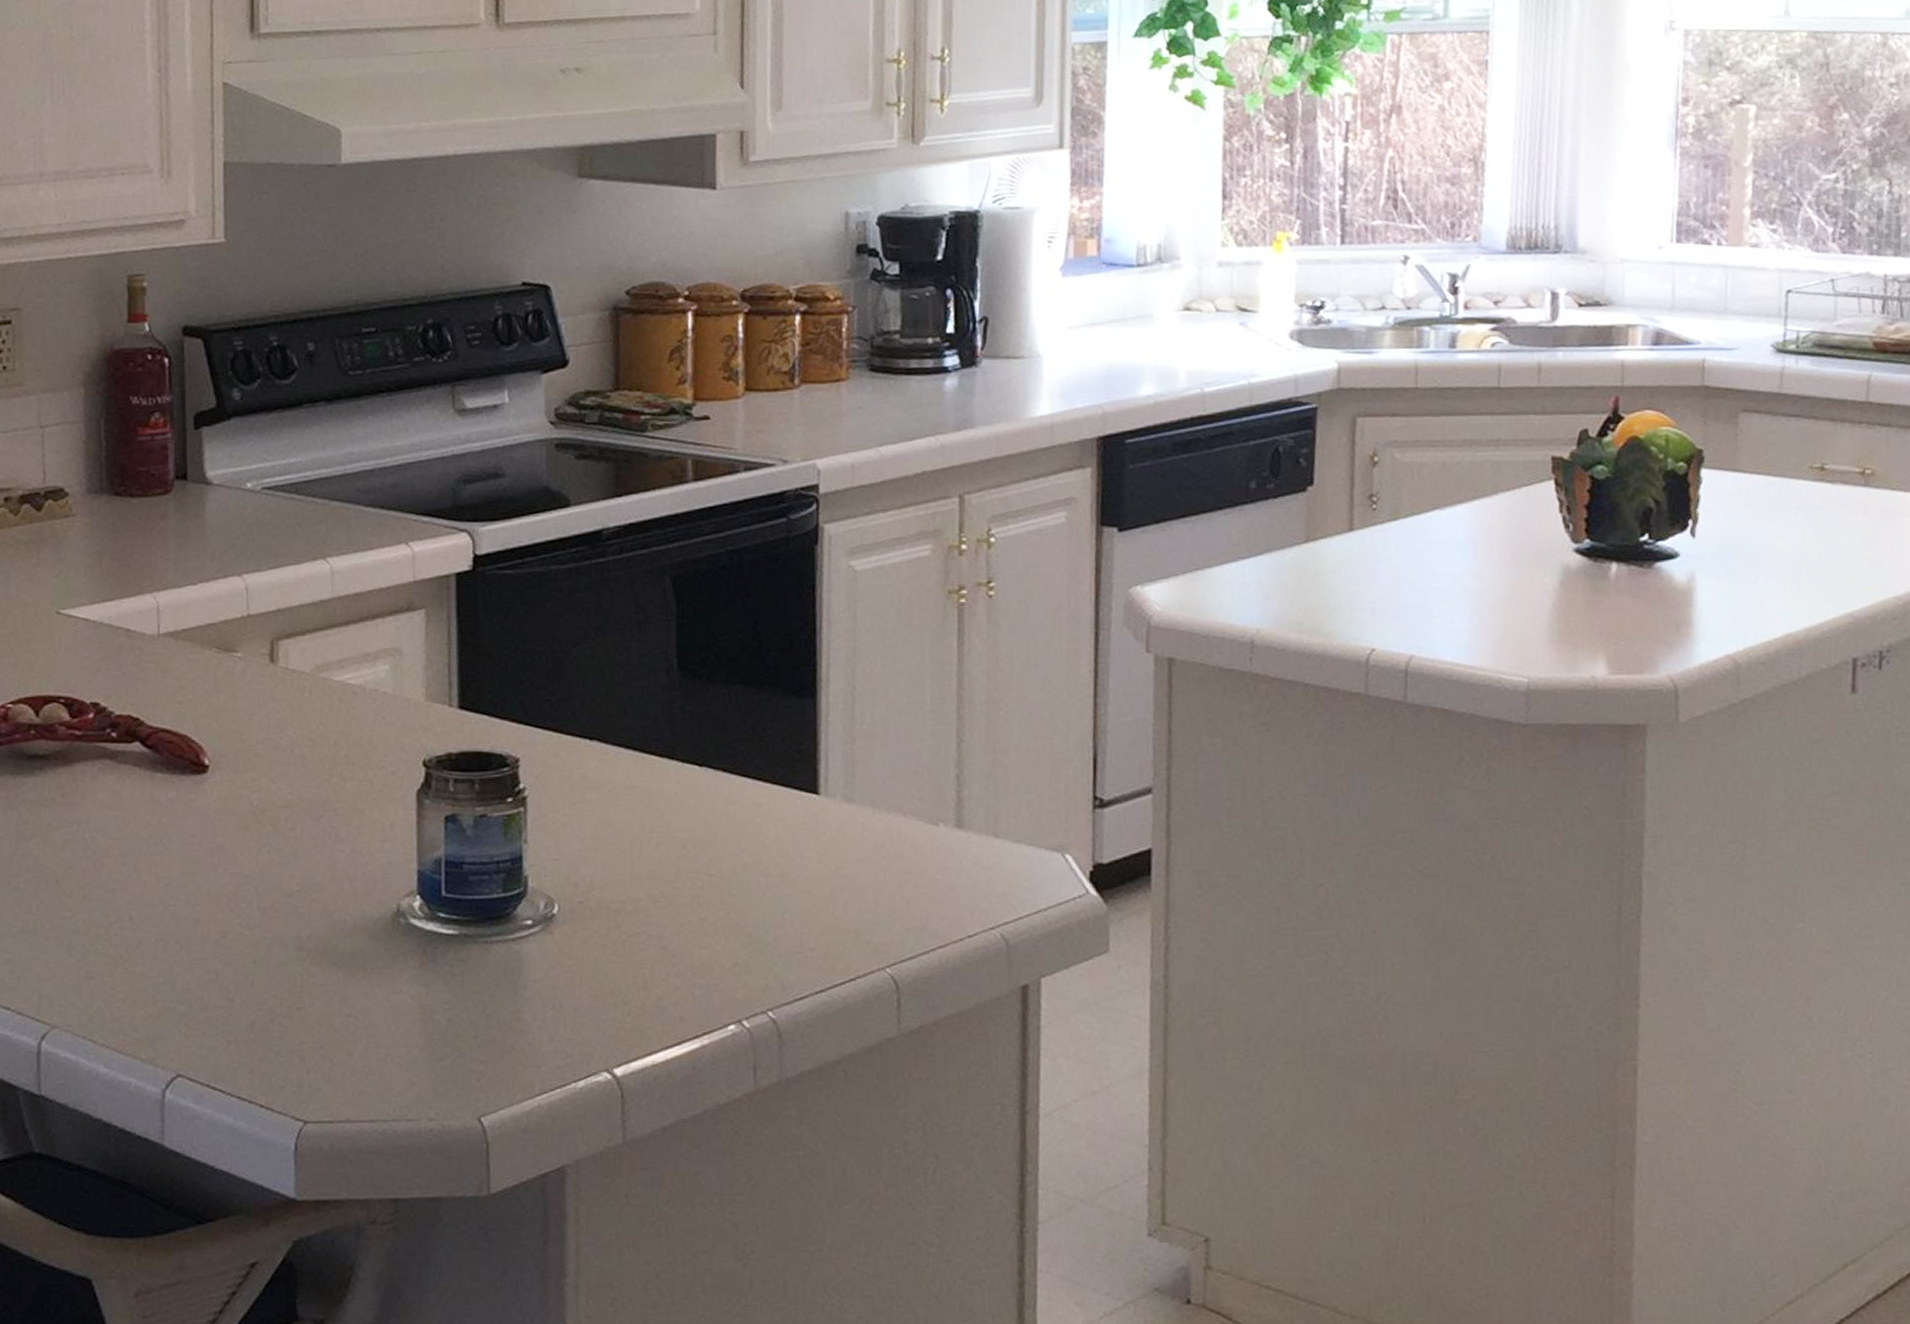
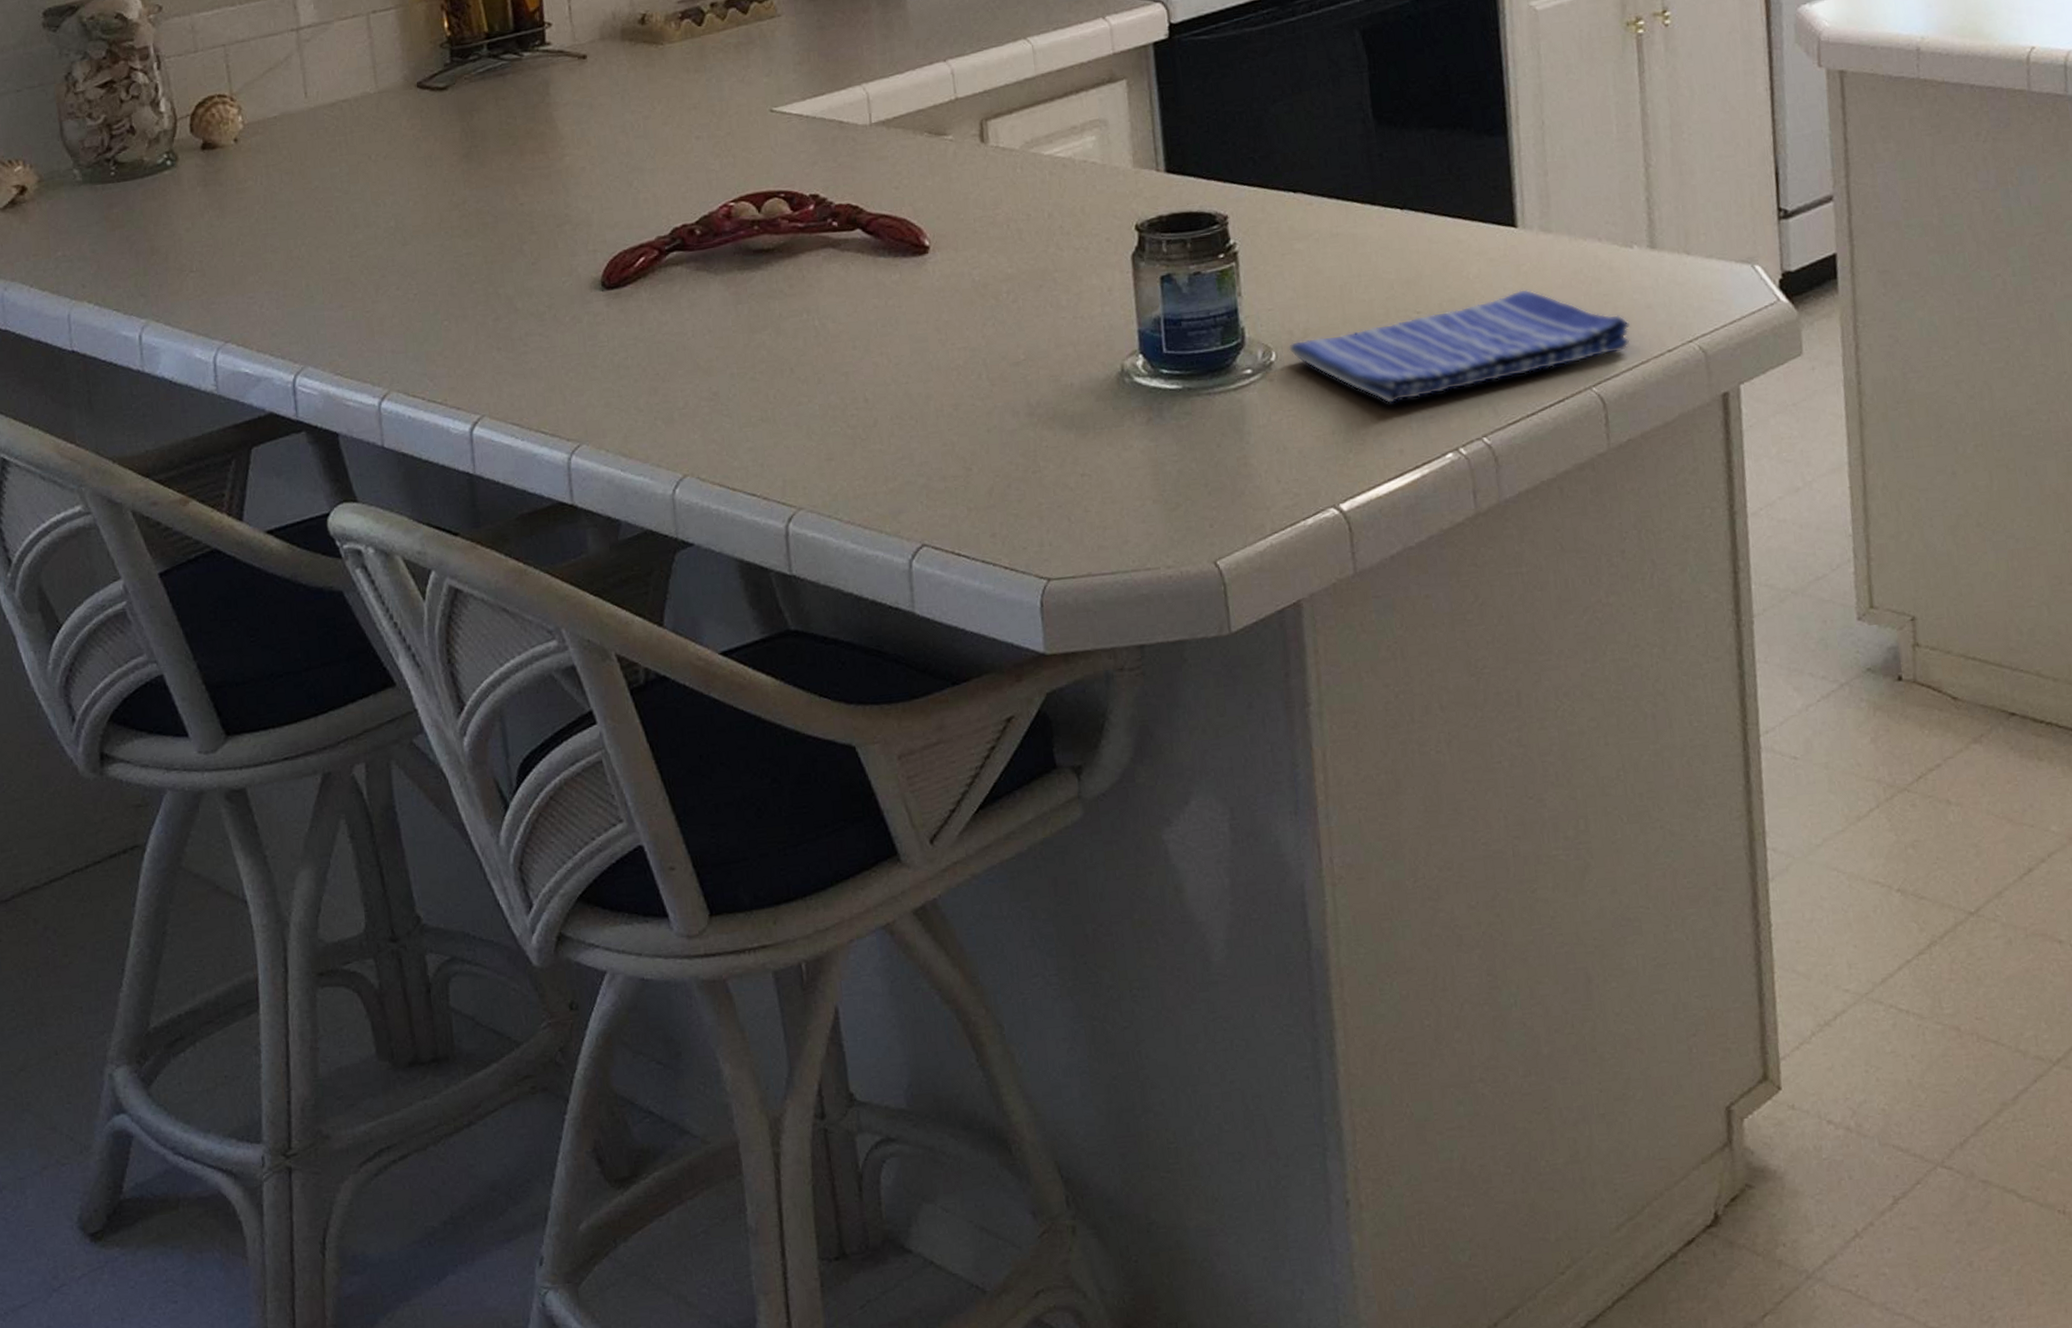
dish towel: none [572,860,931,969] -> present [1289,289,1631,404]

